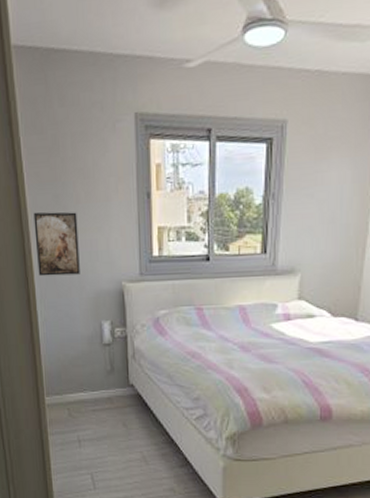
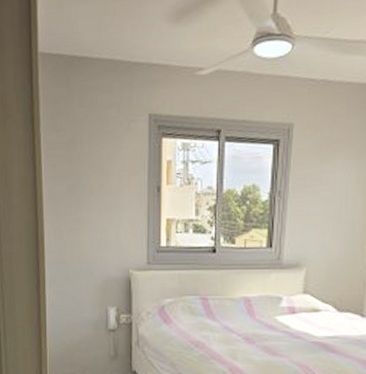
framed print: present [33,212,80,277] -> none [48,201,90,262]

